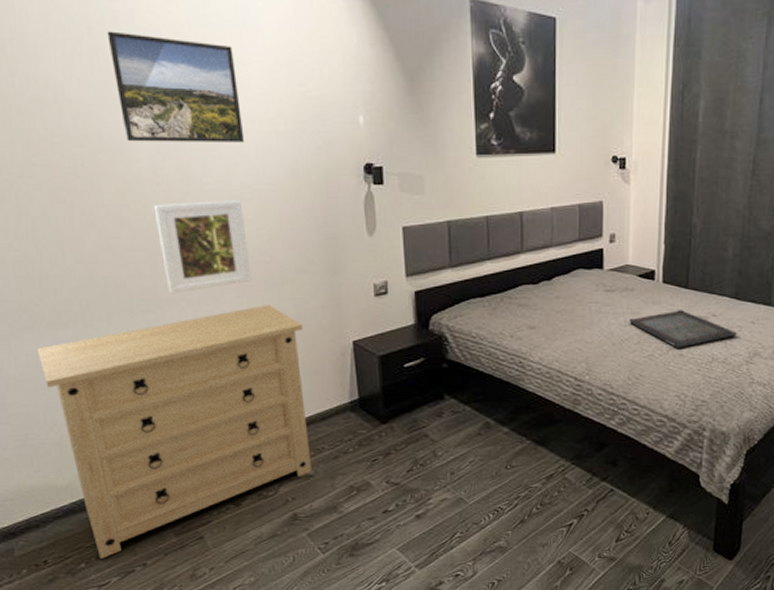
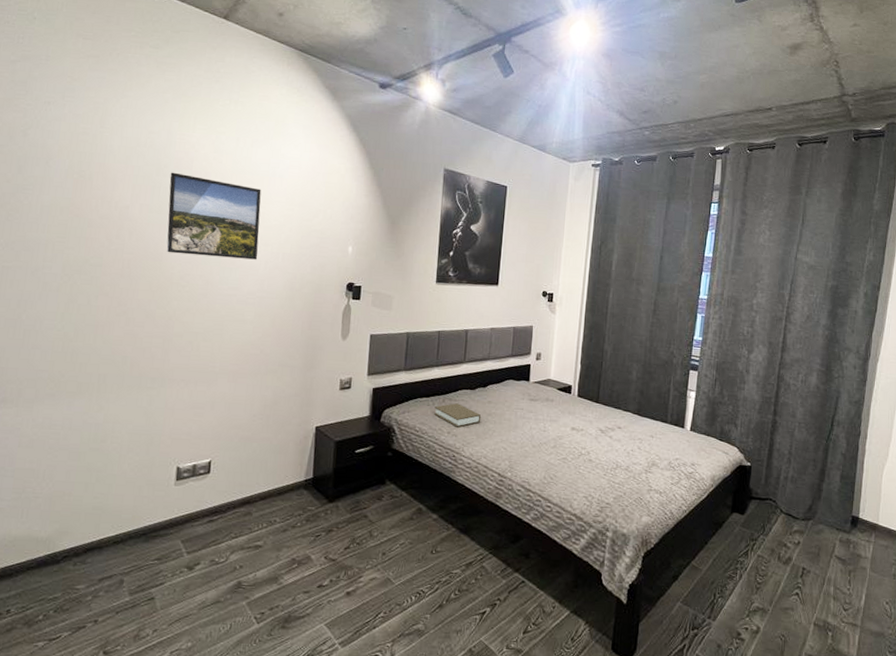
dresser: present [36,305,313,559] -> none [53,390,277,612]
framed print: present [153,201,252,294] -> none [172,302,246,375]
book: none [492,302,549,329] -> present [434,403,482,427]
serving tray: present [629,310,738,348] -> none [548,421,639,454]

